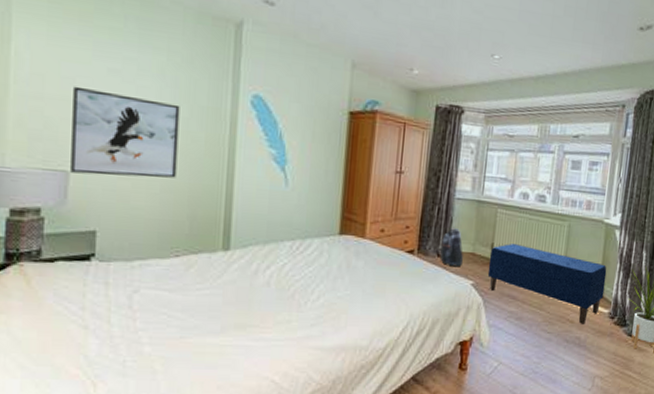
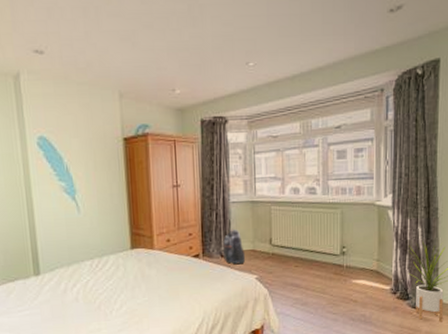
bench: present [487,244,607,324] -> none [269,236,384,302]

